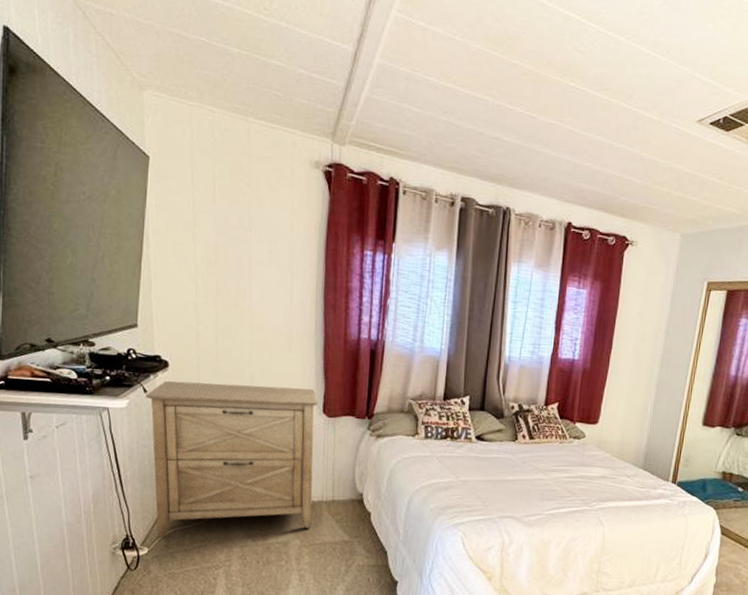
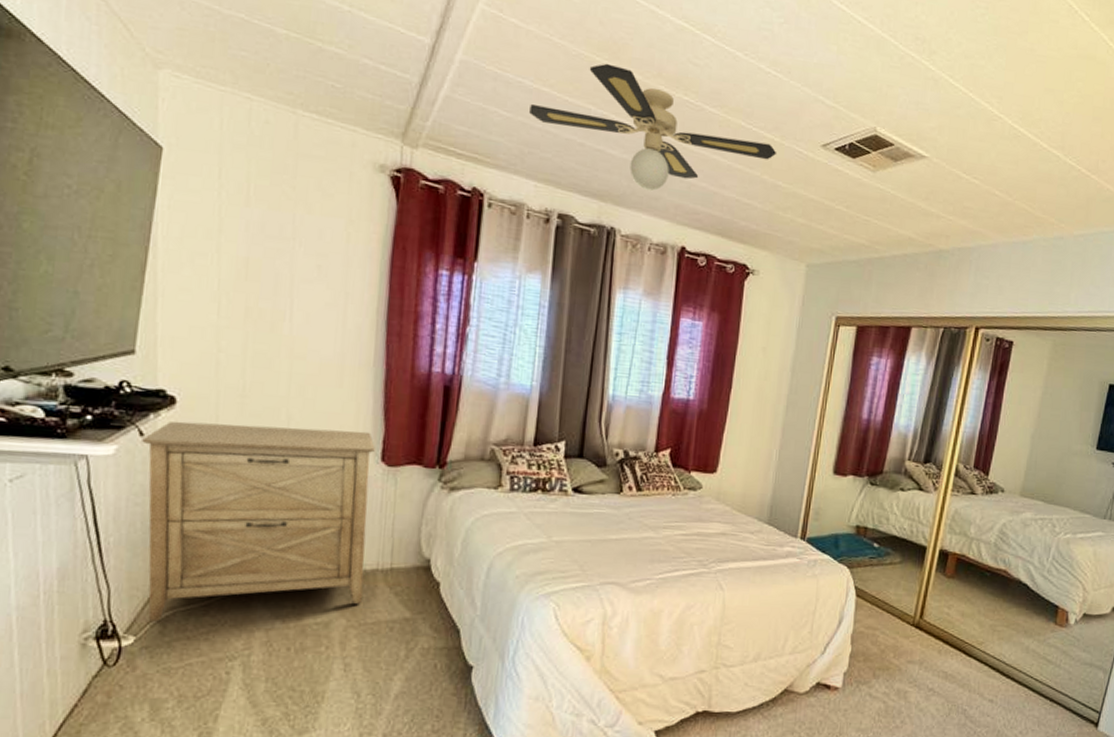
ceiling fan: none [436,57,656,173] -> present [529,63,777,192]

